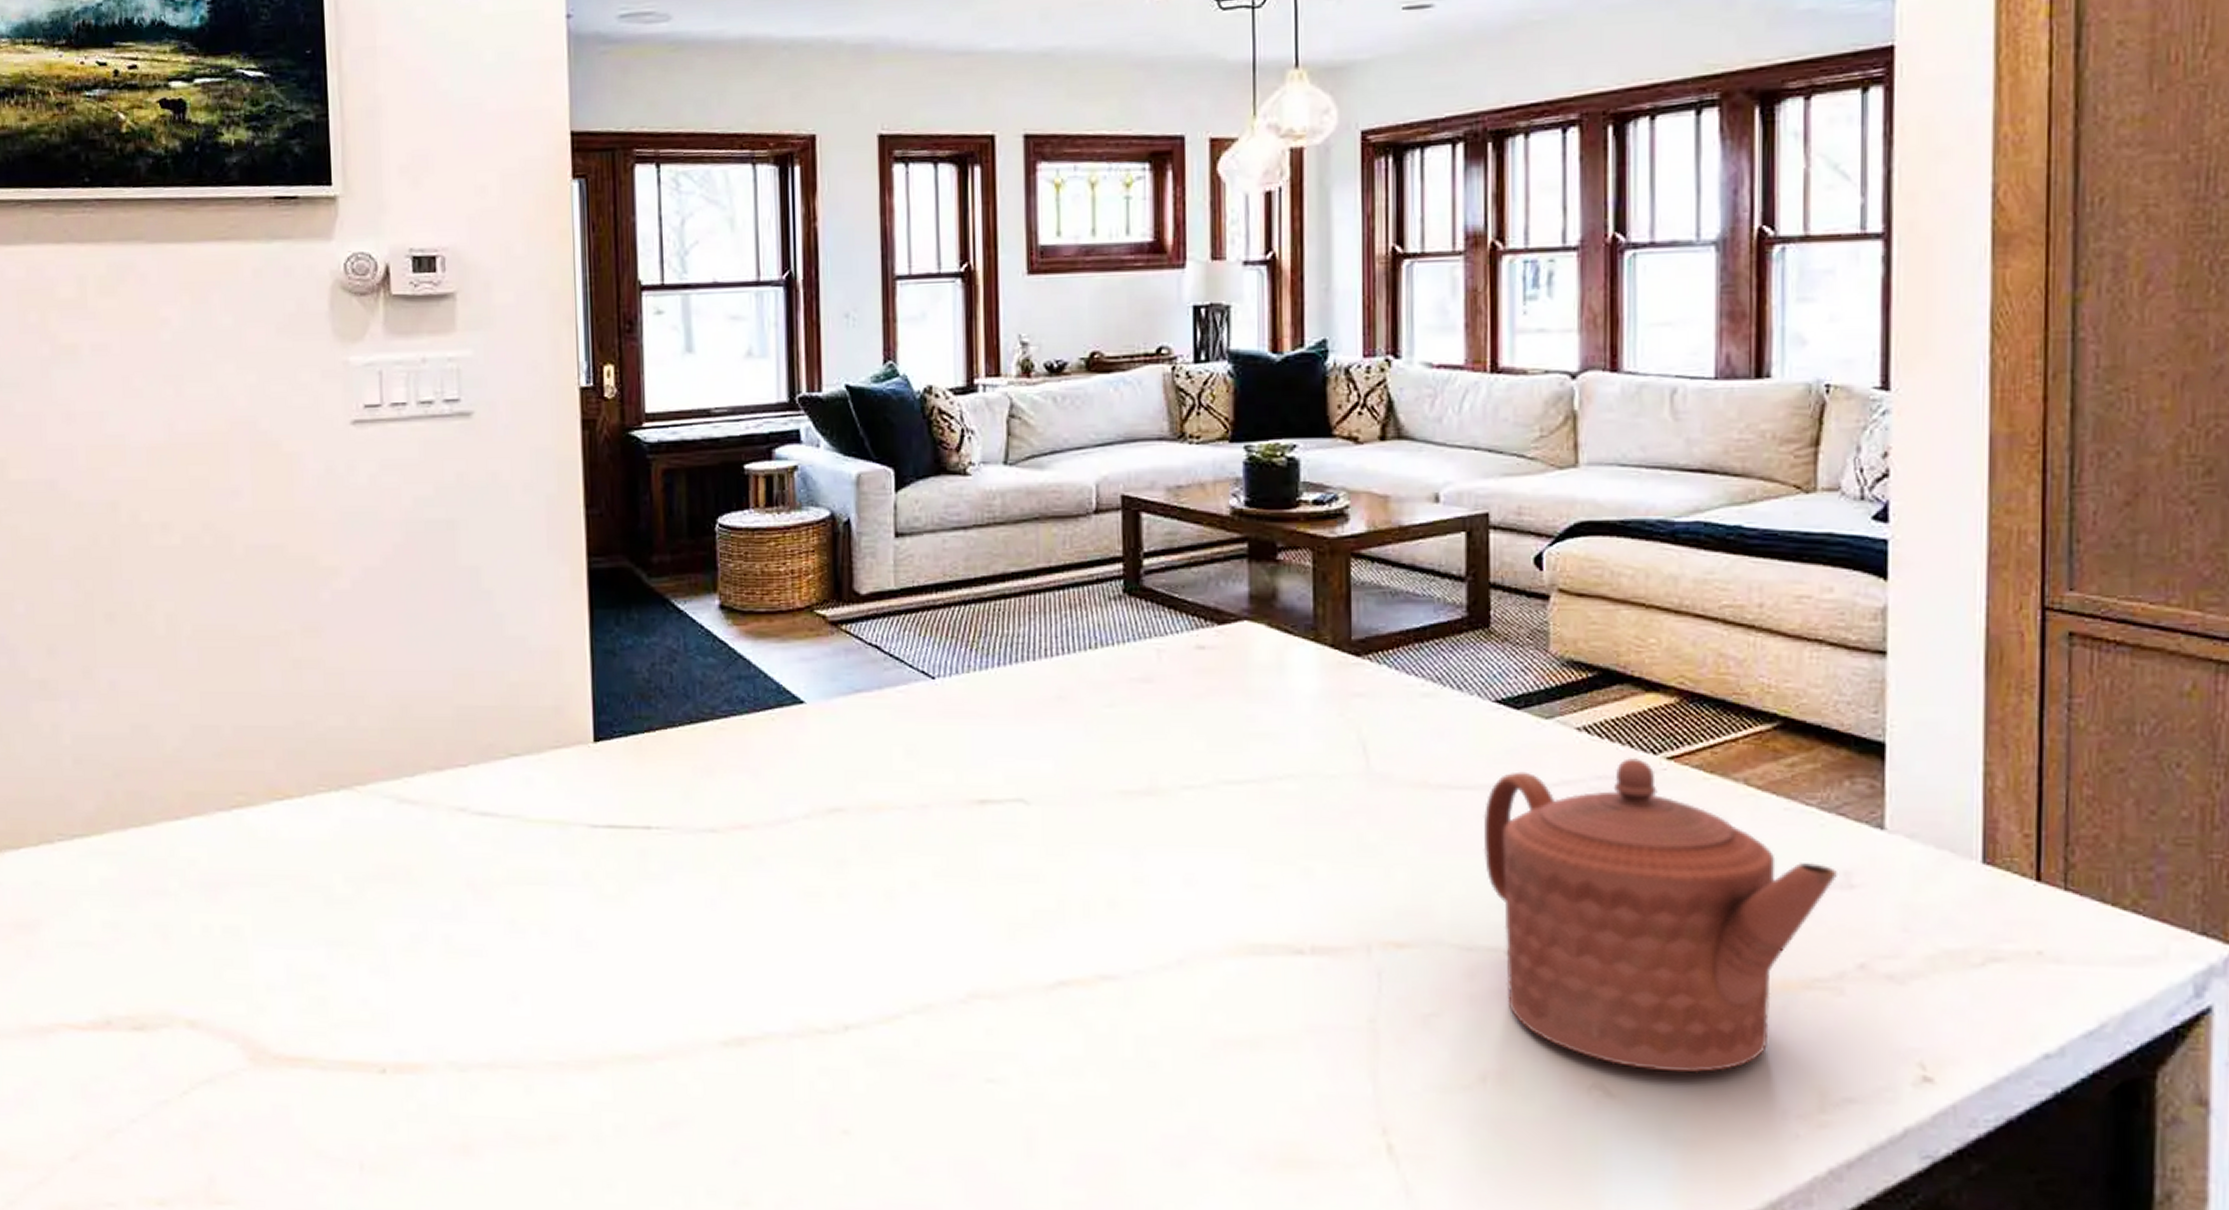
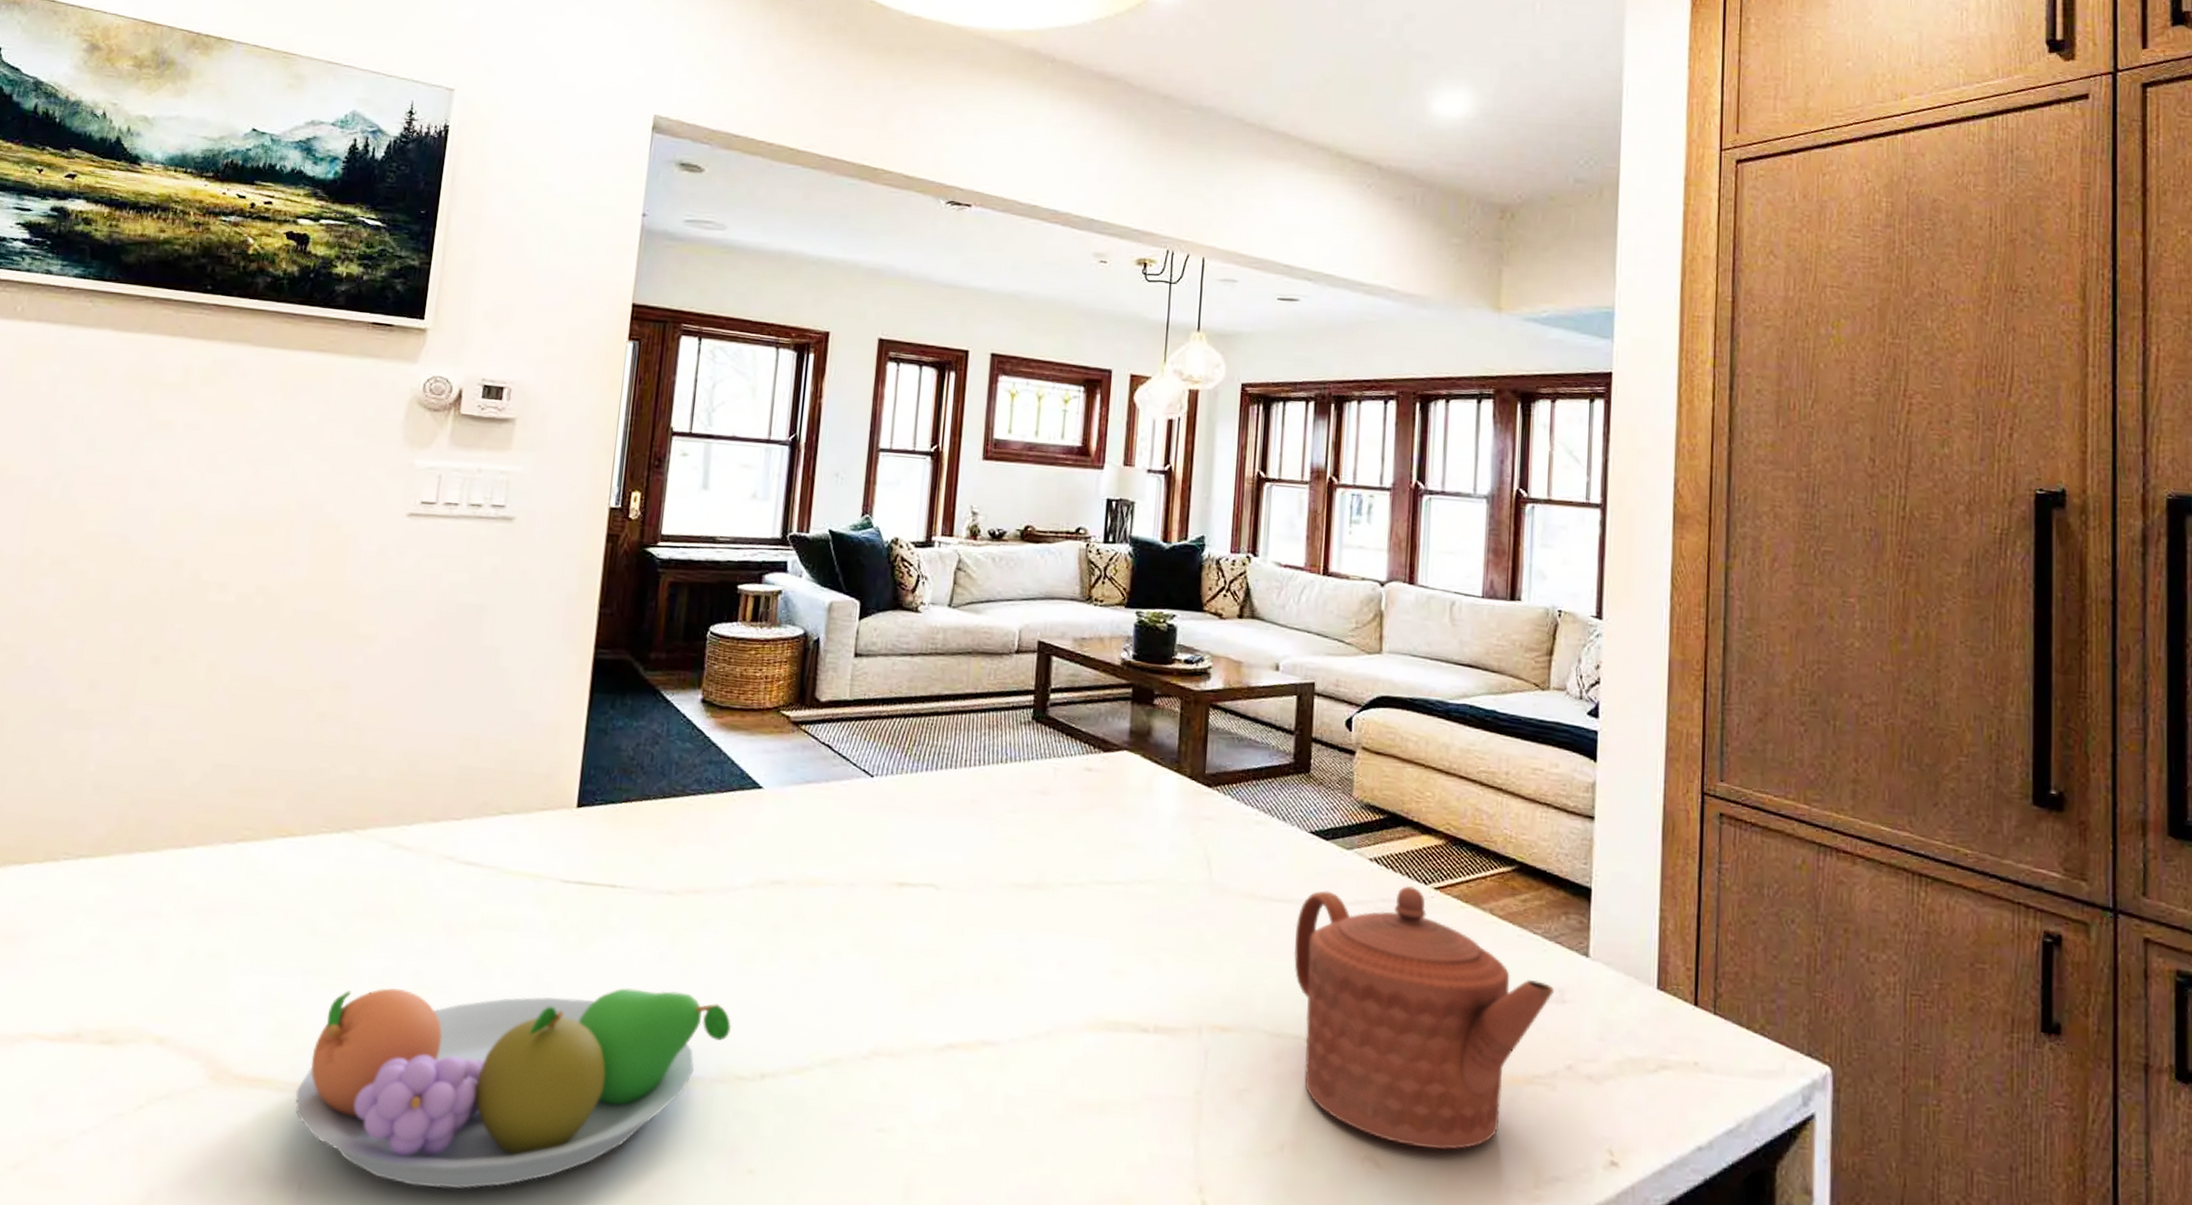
fruit bowl: none [340,940,804,1163] -> present [295,988,732,1189]

